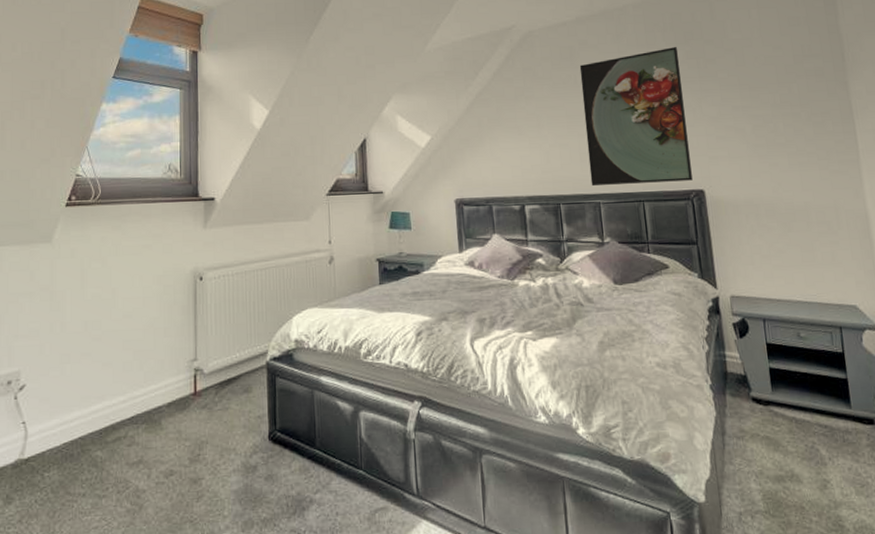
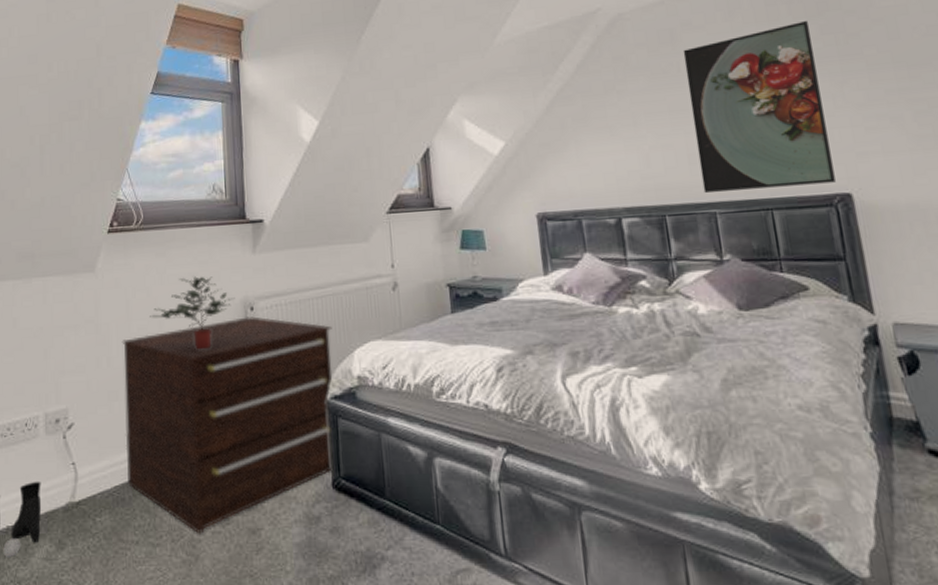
dresser: none [76,286,274,485] -> present [122,316,334,534]
potted plant: none [104,248,186,316] -> present [150,276,235,350]

